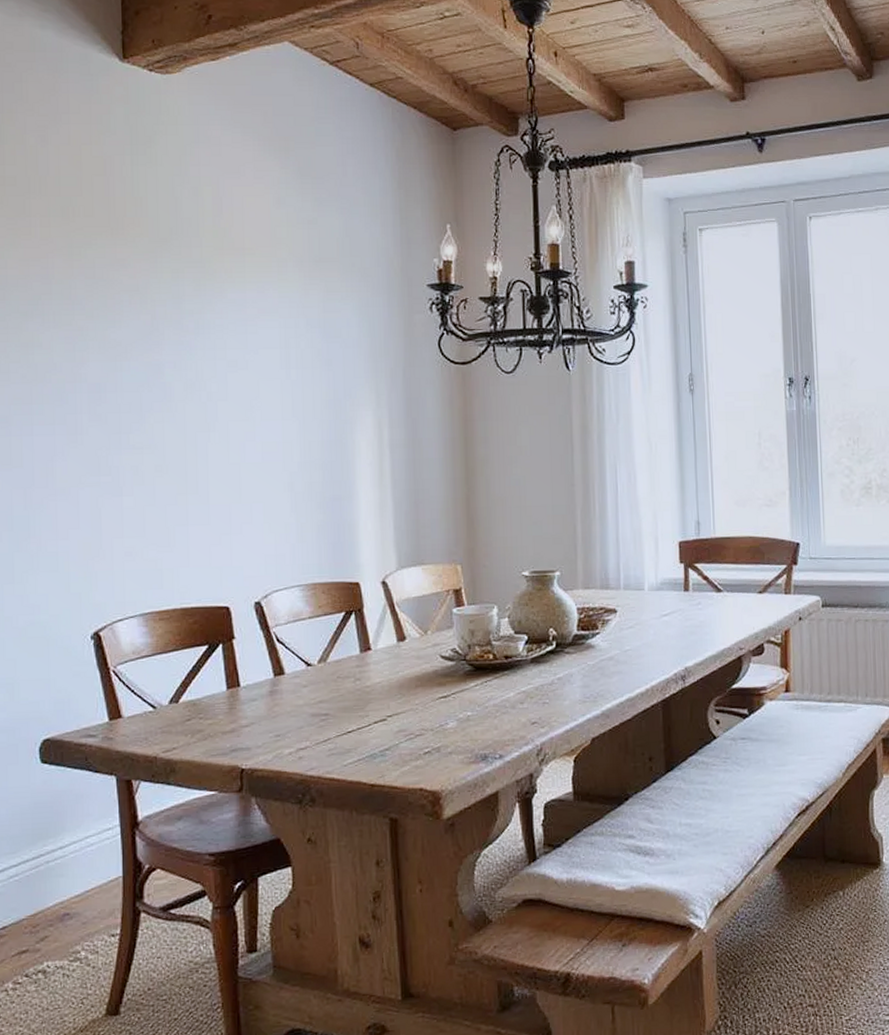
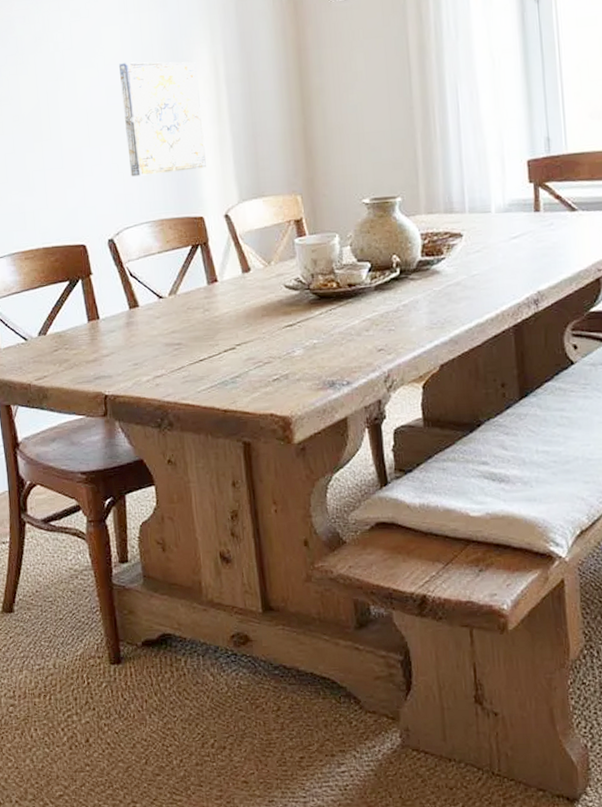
wall art: none [276,419,365,537] -> present [118,62,206,177]

